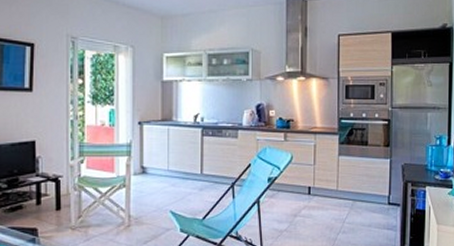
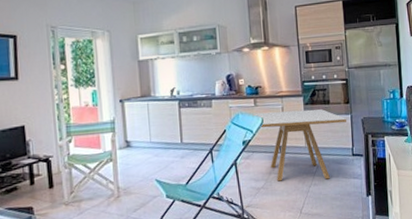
dining table: none [281,148,386,228] -> present [252,109,347,182]

